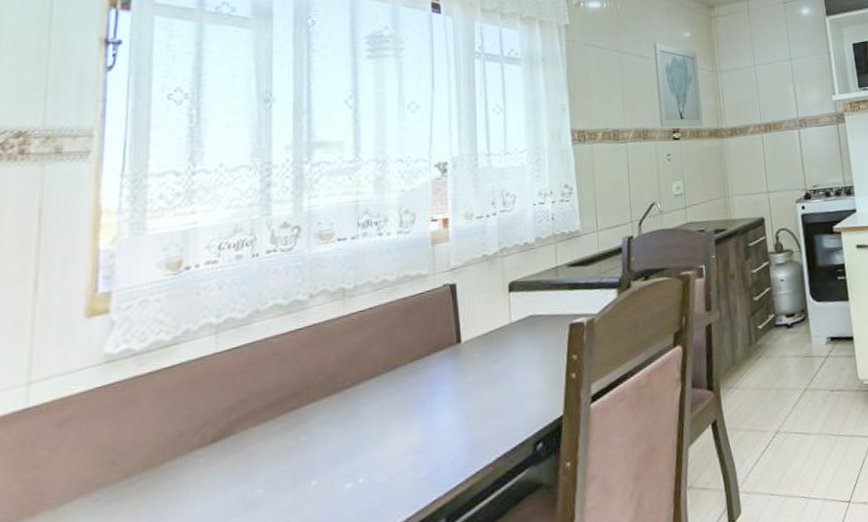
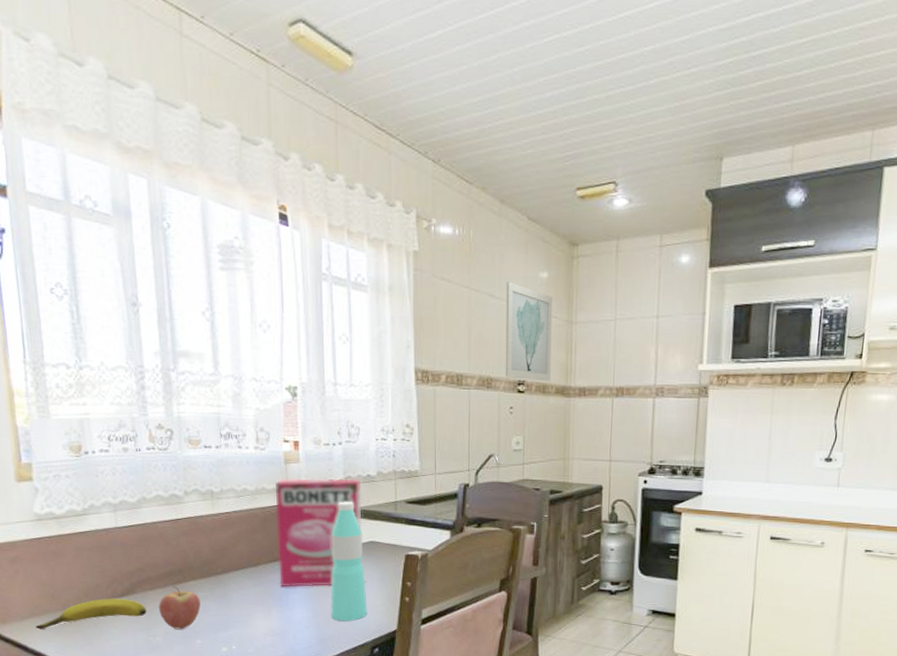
banana: none [79,444,246,515] -> present [35,598,147,630]
fruit: none [263,414,320,473] -> present [159,586,201,630]
cereal box: none [420,249,521,390] -> present [275,478,362,588]
water bottle: none [484,275,528,419] -> present [331,501,367,622]

